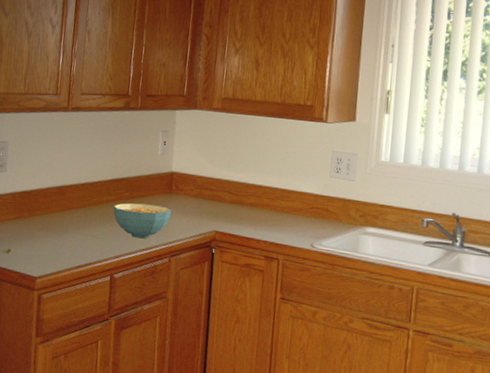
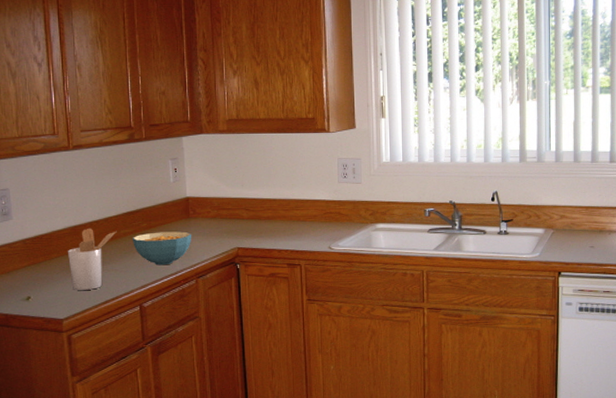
utensil holder: none [50,189,100,252] -> present [68,228,117,290]

